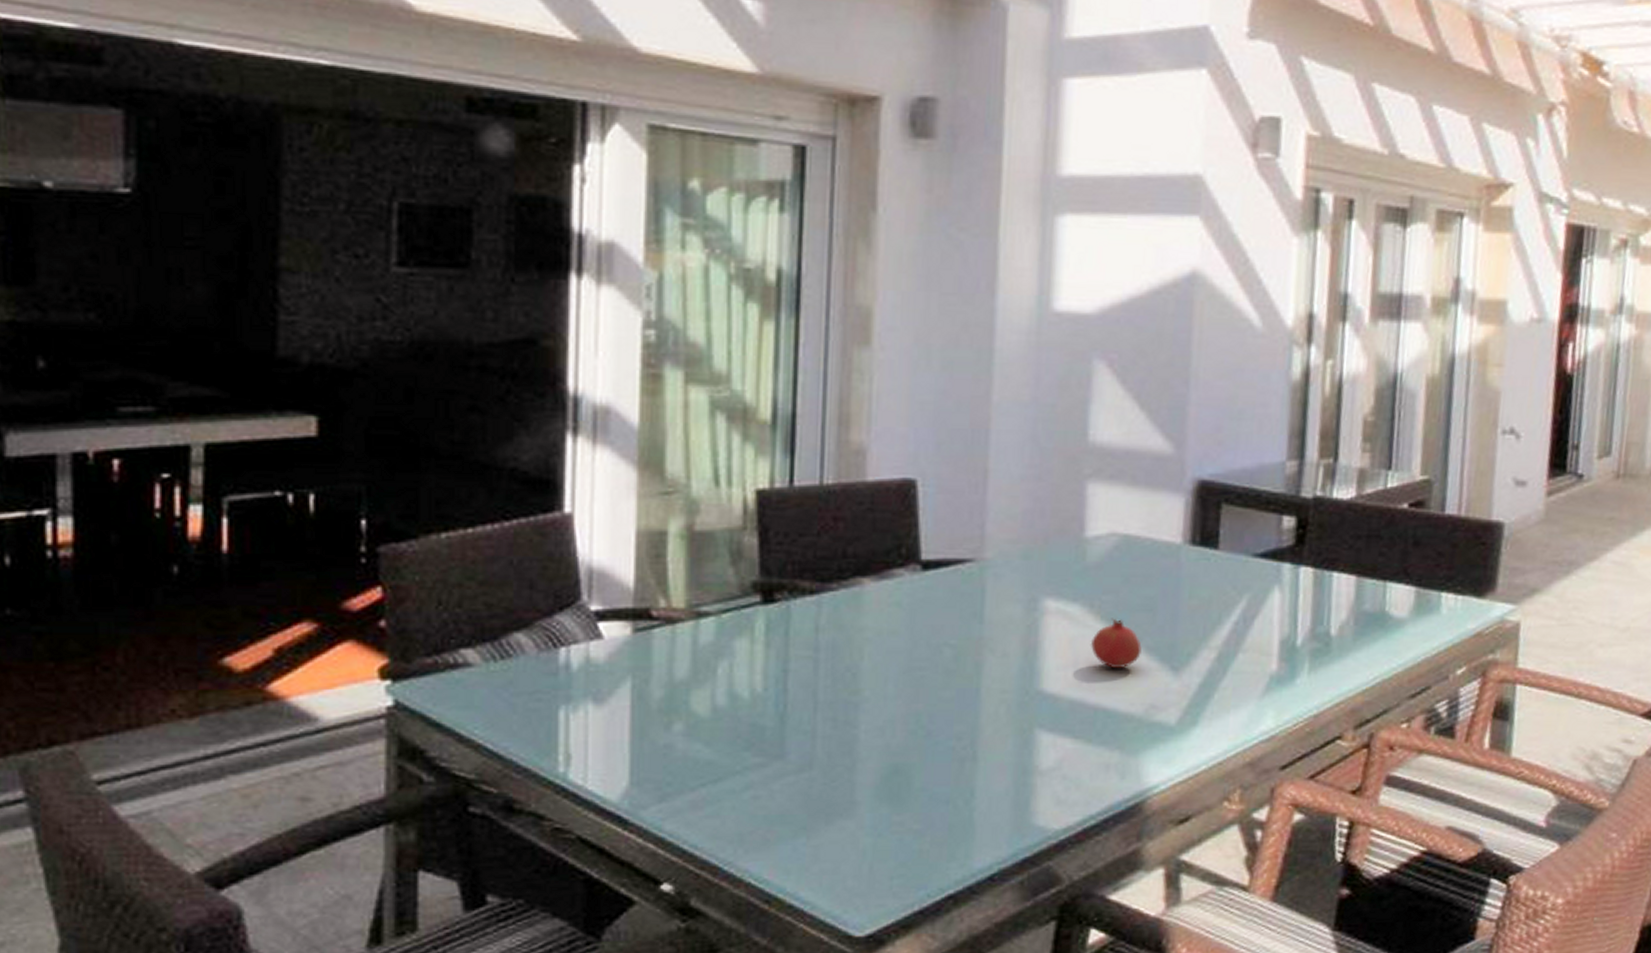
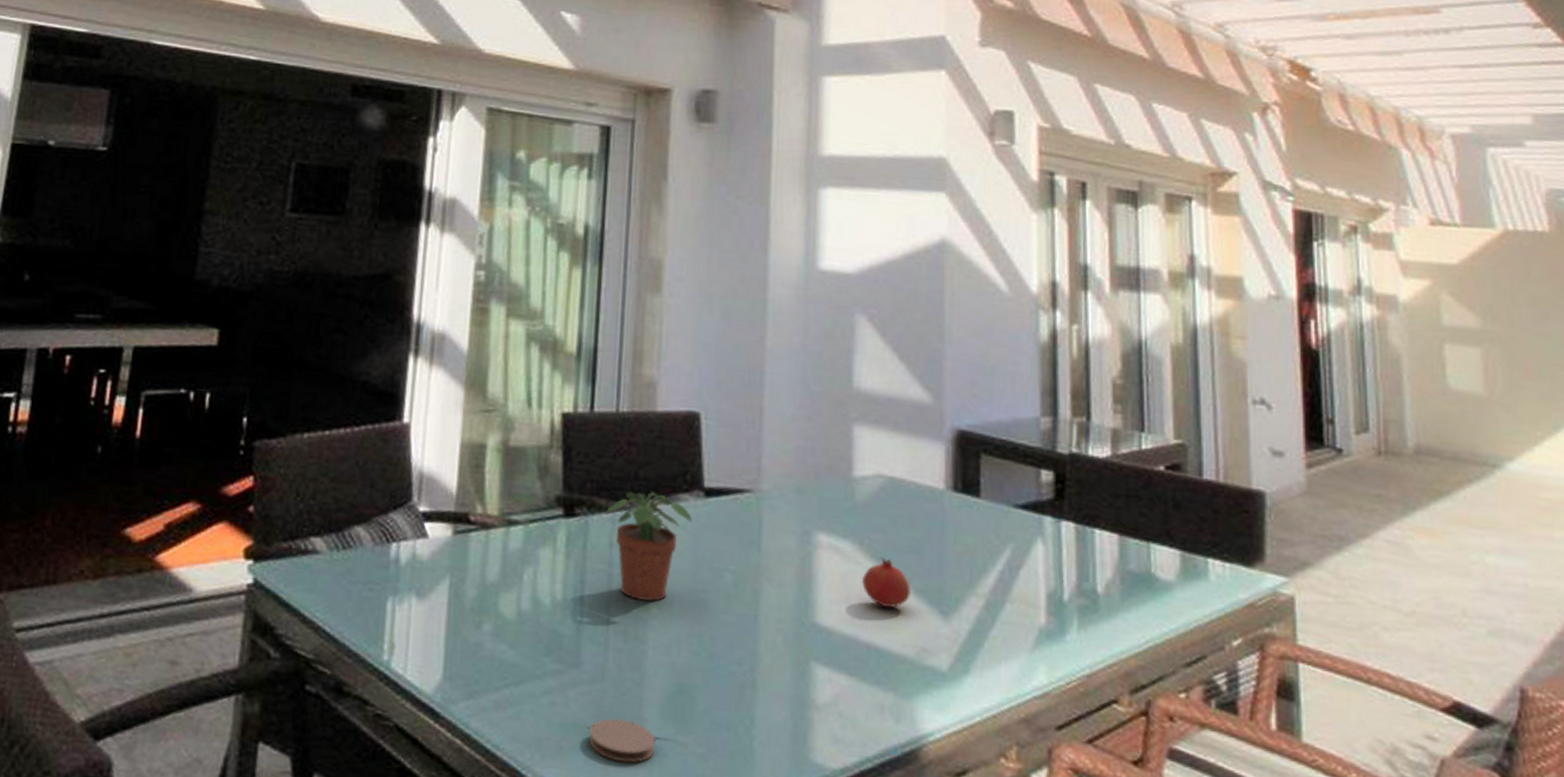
coaster: none [796,805,869,848] -> present [588,718,656,763]
potted plant: none [810,570,908,685] -> present [606,492,692,602]

